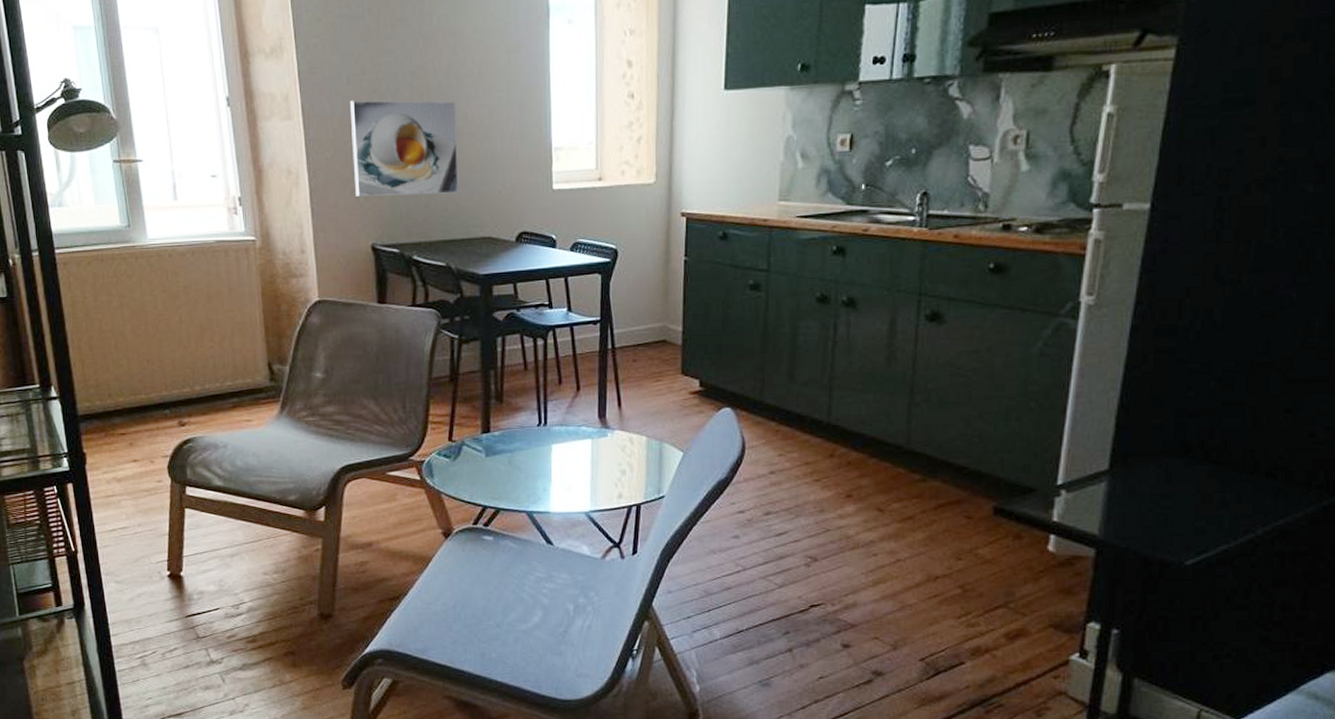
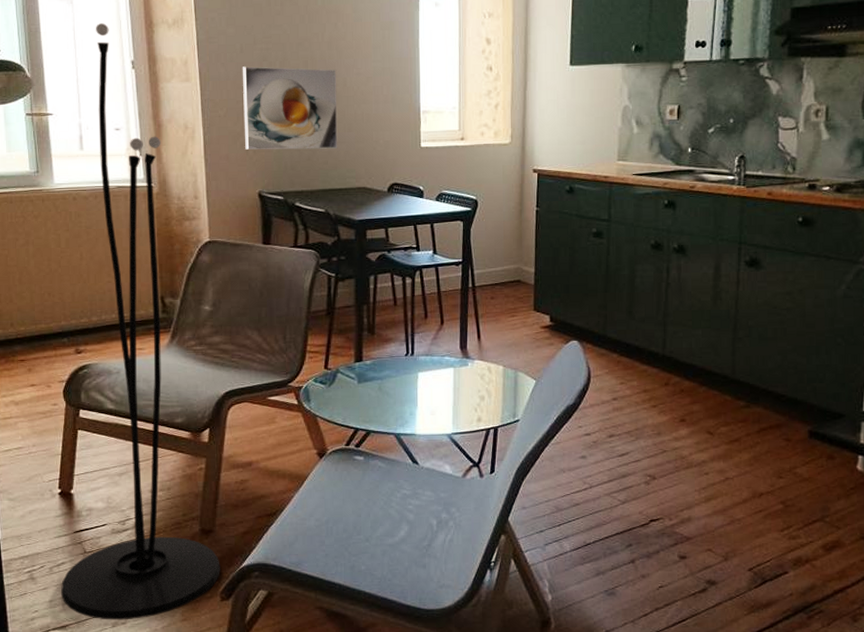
floor lamp: none [175,54,341,708] -> present [61,23,220,620]

